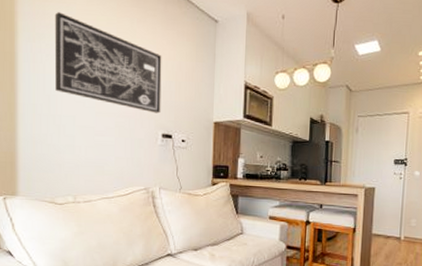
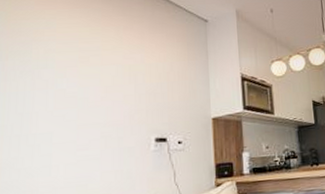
wall art: present [54,12,162,114] -> none [30,28,153,118]

